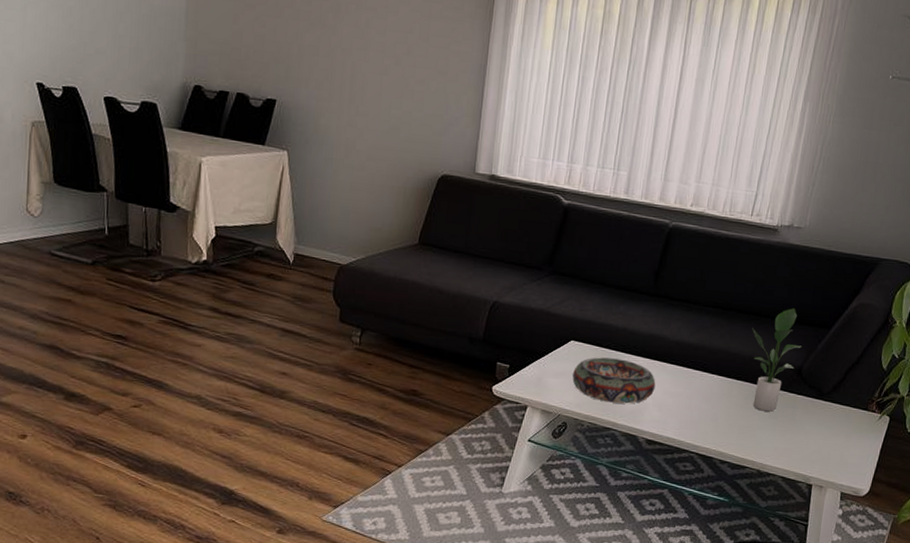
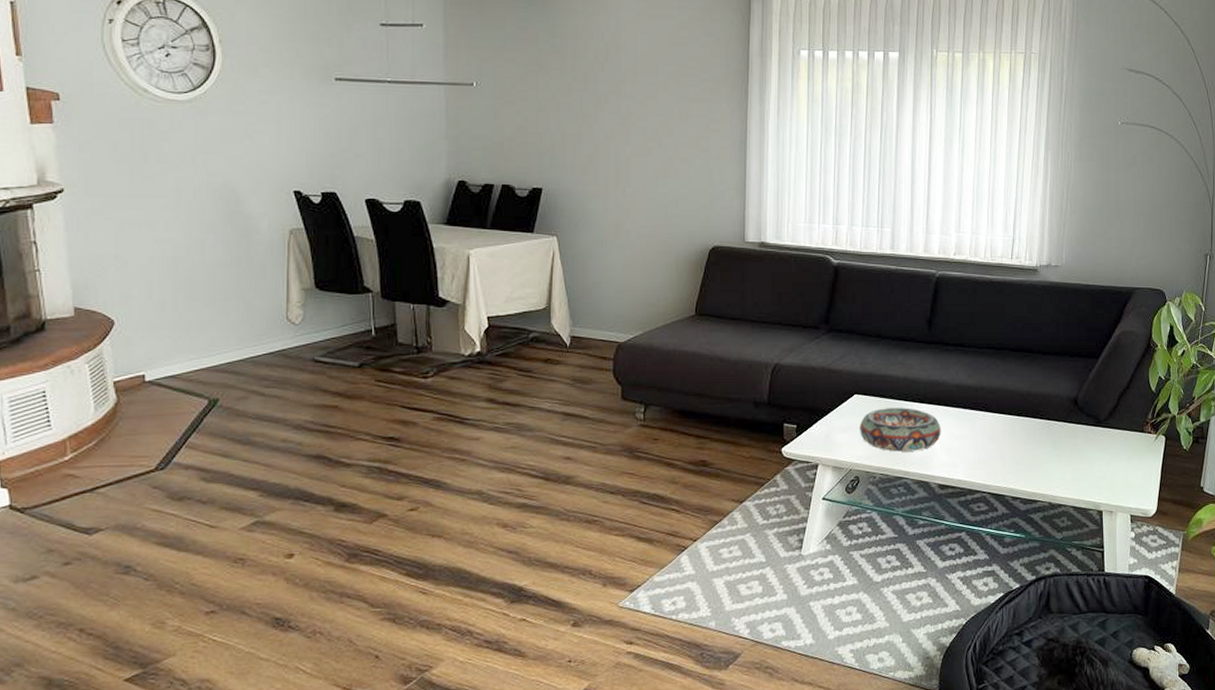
potted plant: present [752,308,803,412] -> none [1026,342,1075,444]

